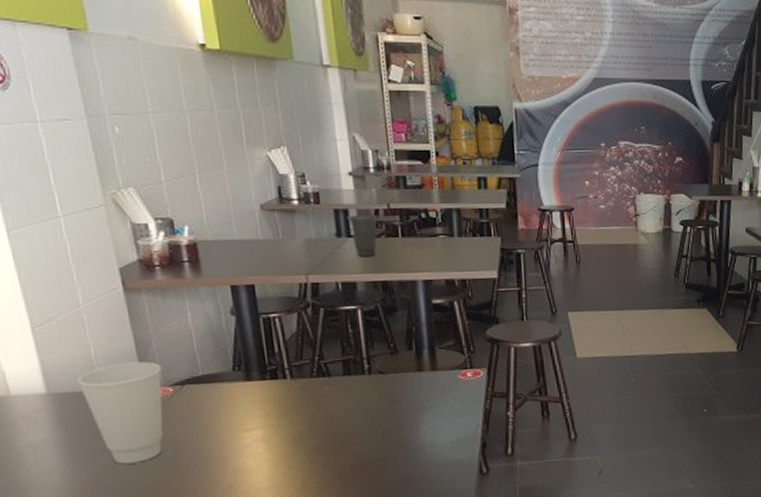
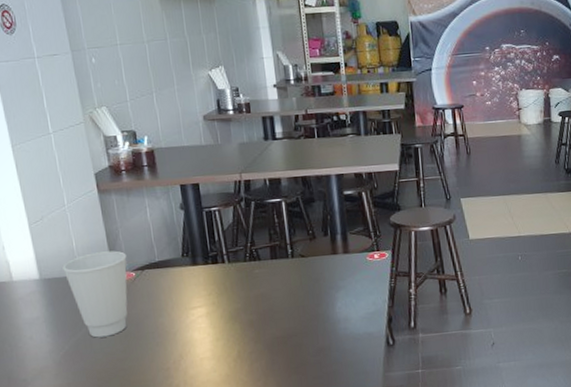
cup: present [347,214,378,257] -> none [272,119,298,157]

